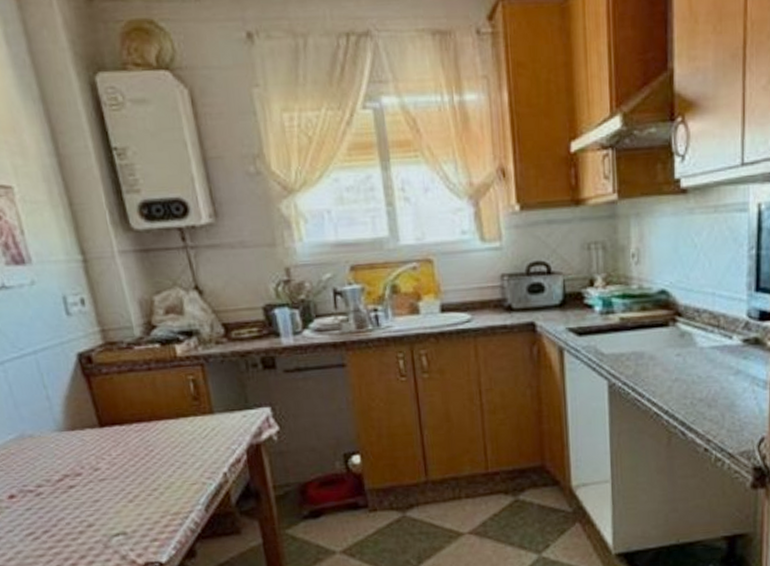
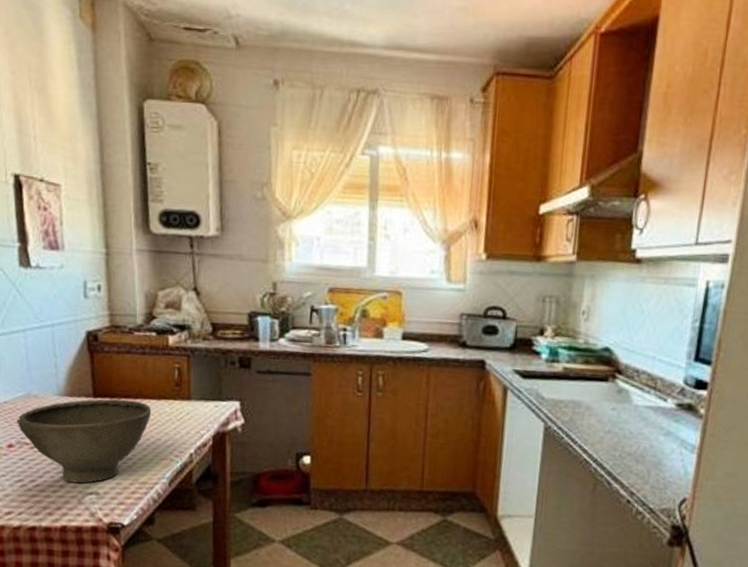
bowl: none [13,423,171,527] -> present [16,399,152,484]

